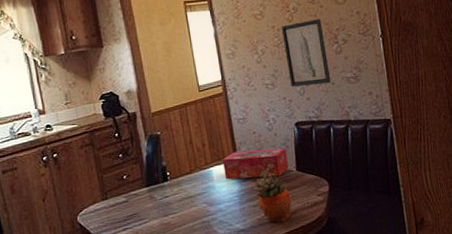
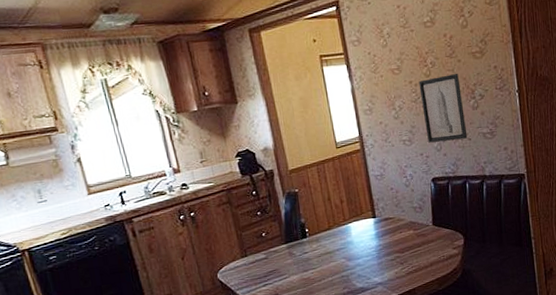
tissue box: present [222,148,290,180] -> none [360,203,426,235]
succulent planter: present [253,173,292,223] -> none [390,228,428,276]

